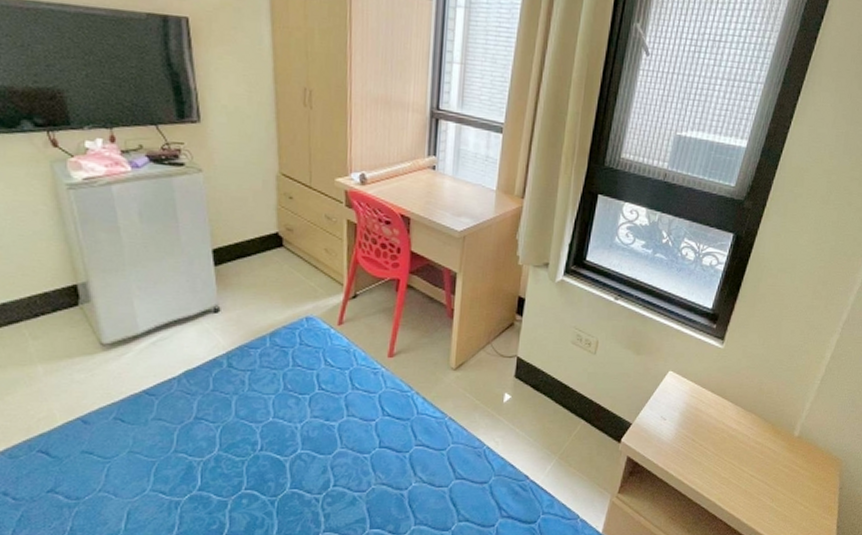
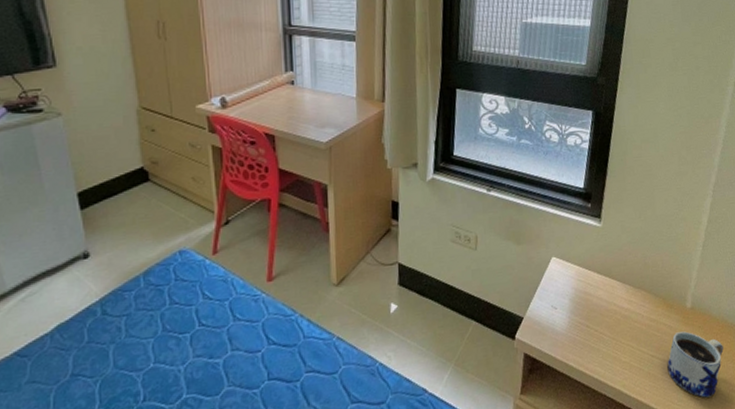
mug: none [764,457,823,521] -> present [667,331,724,398]

